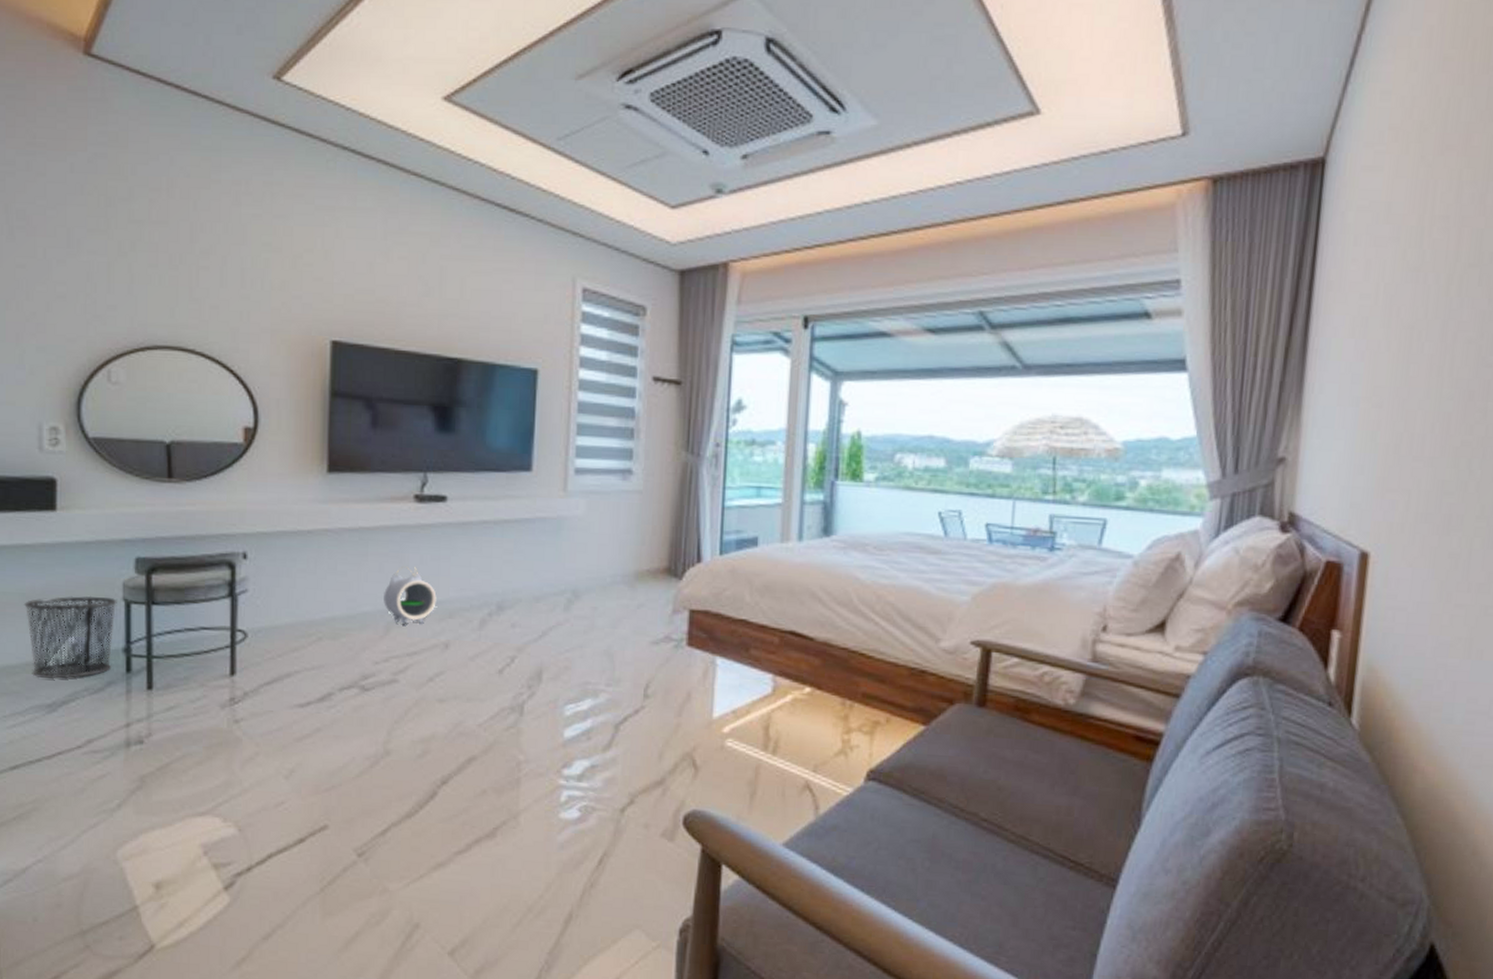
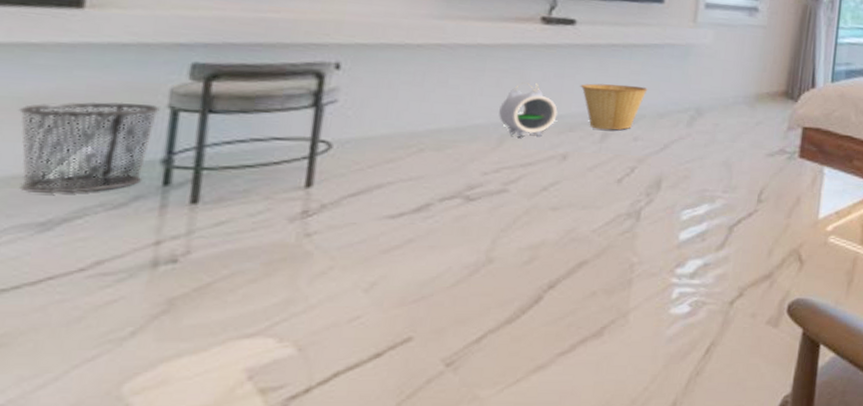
basket: none [456,565,522,616] -> present [580,83,648,130]

